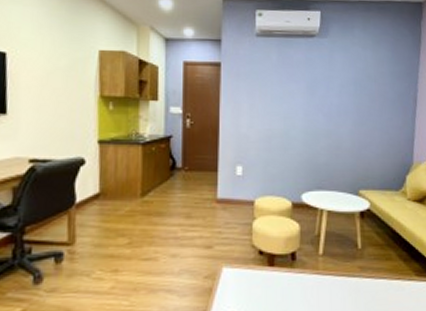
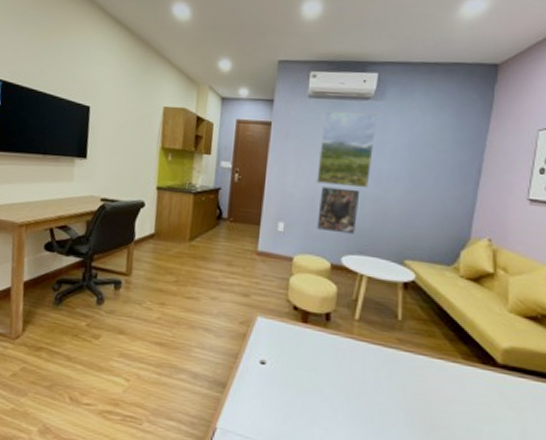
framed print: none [271,49,324,124] -> present [316,111,378,188]
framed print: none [275,126,314,171] -> present [317,186,360,234]

